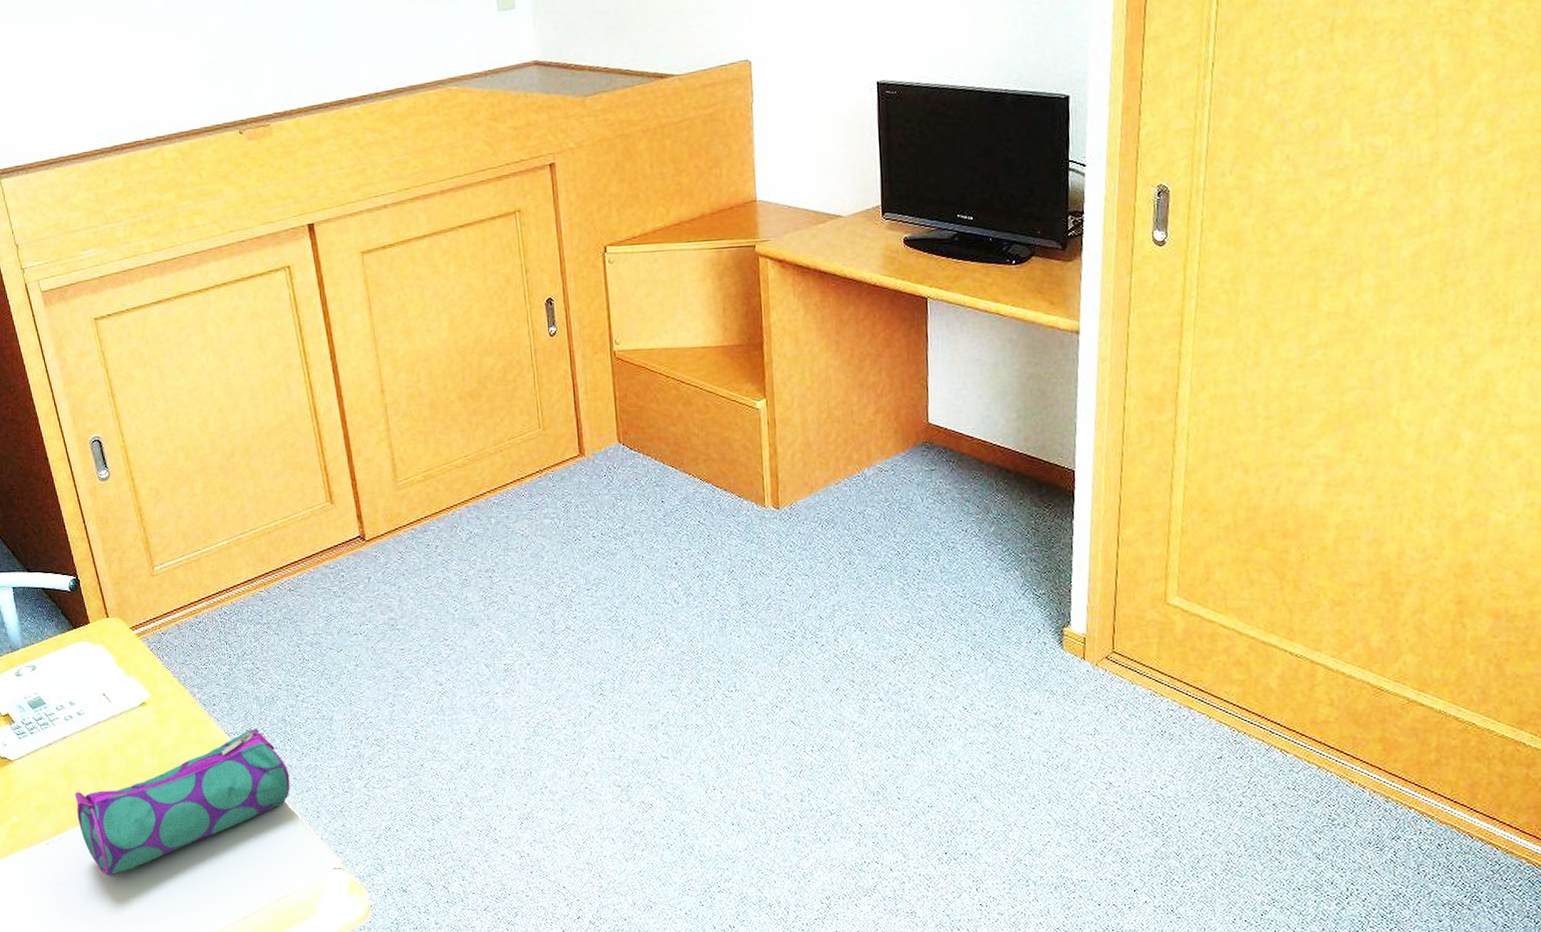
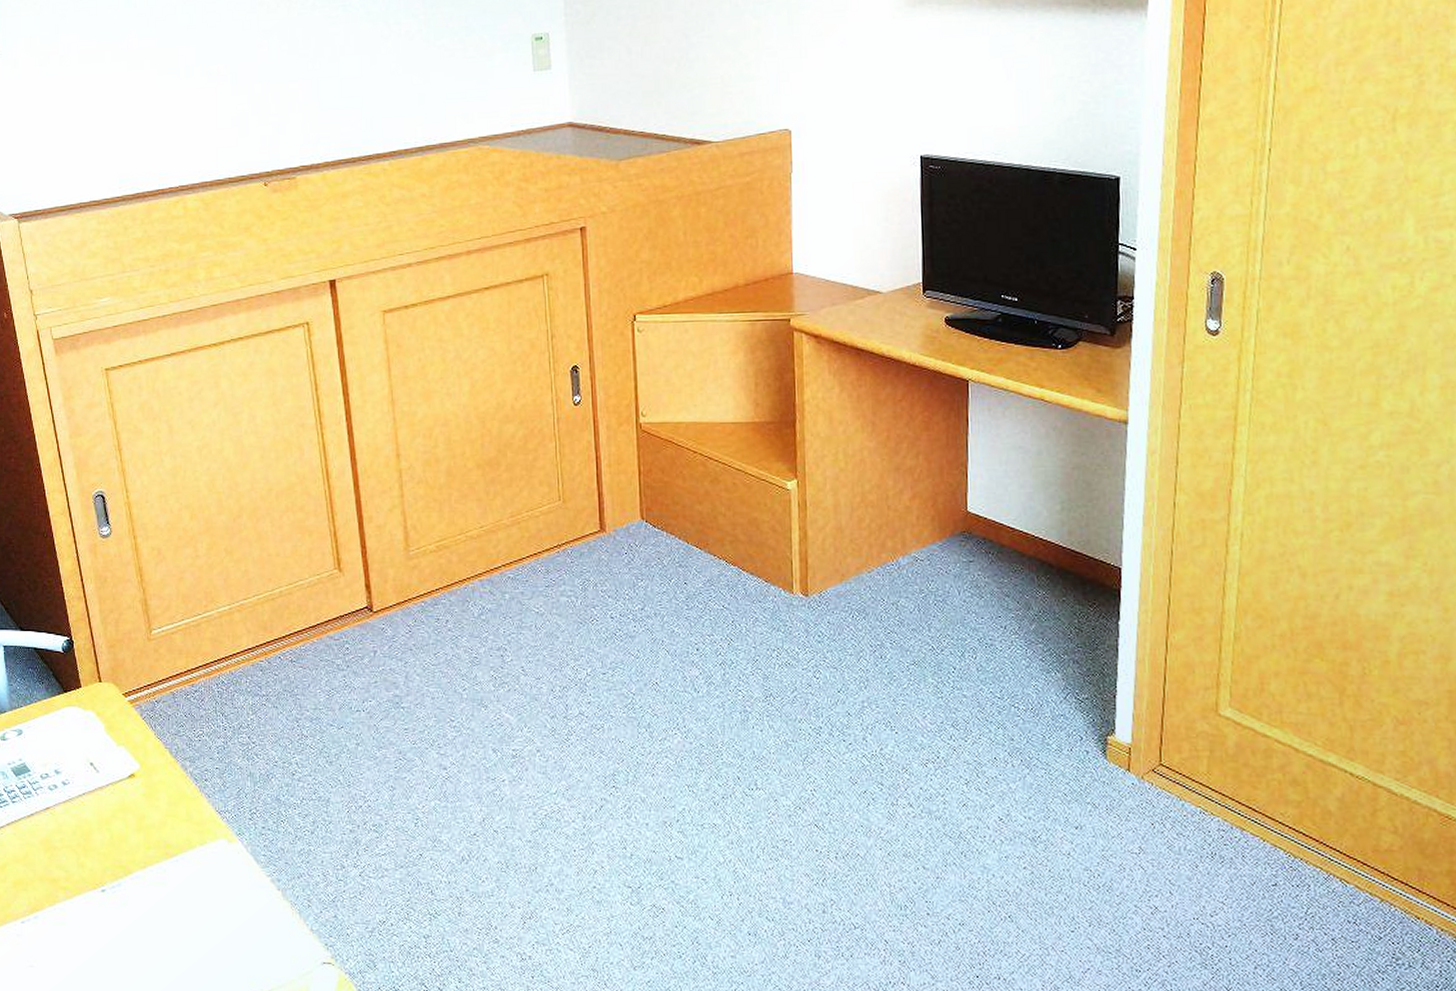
pencil case: present [75,728,290,876] -> none [54,807,281,960]

